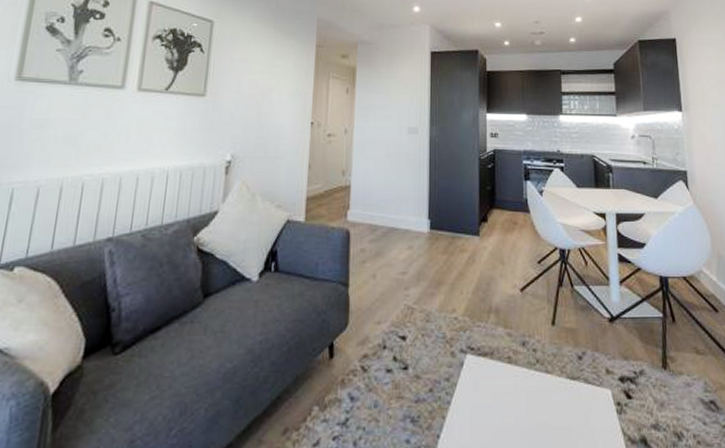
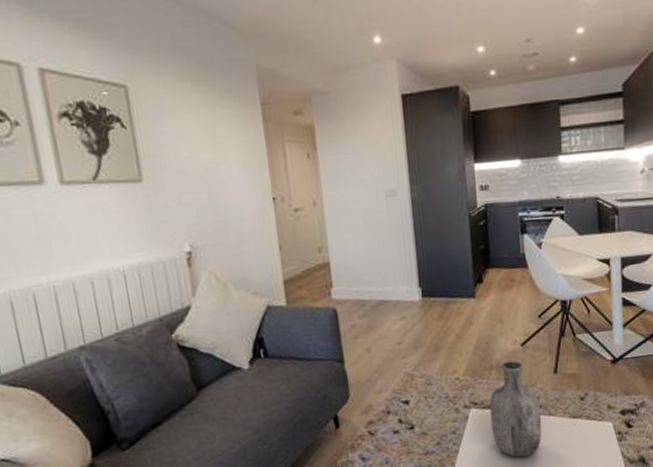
vase: none [486,306,539,420] -> present [489,360,542,458]

